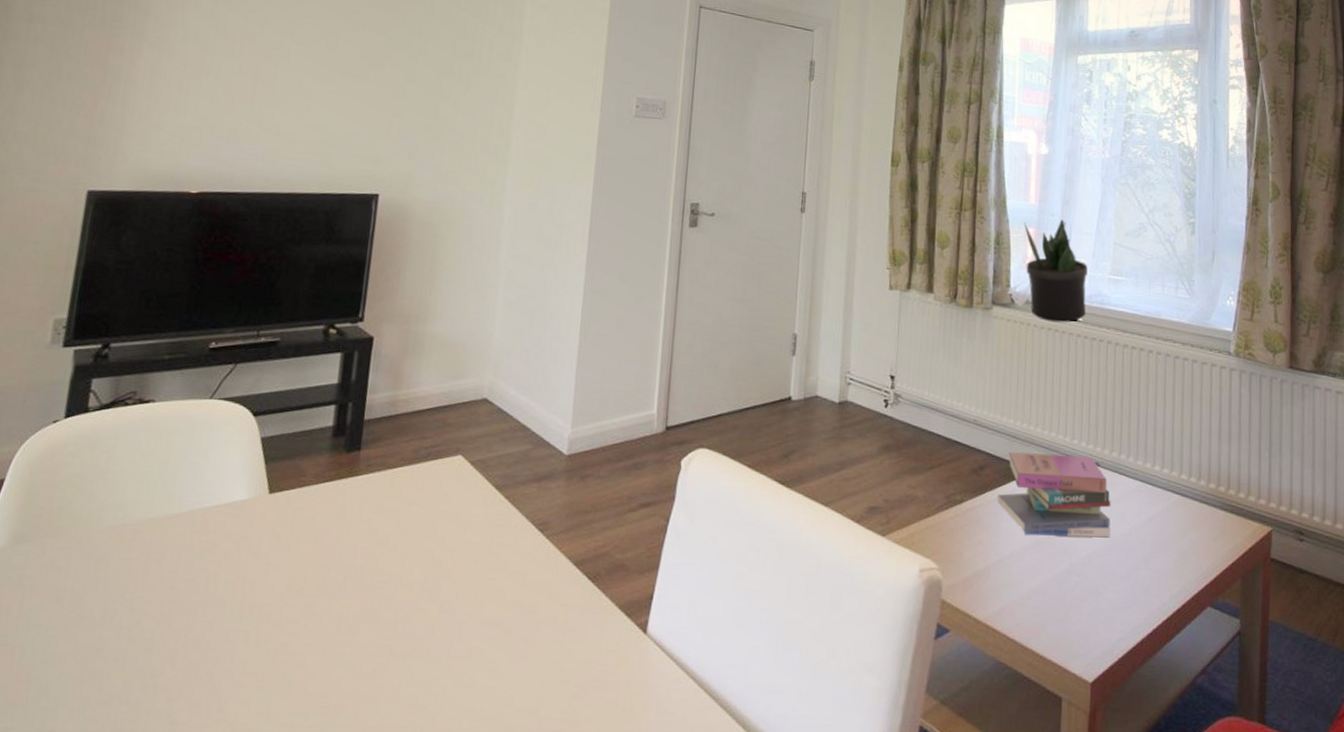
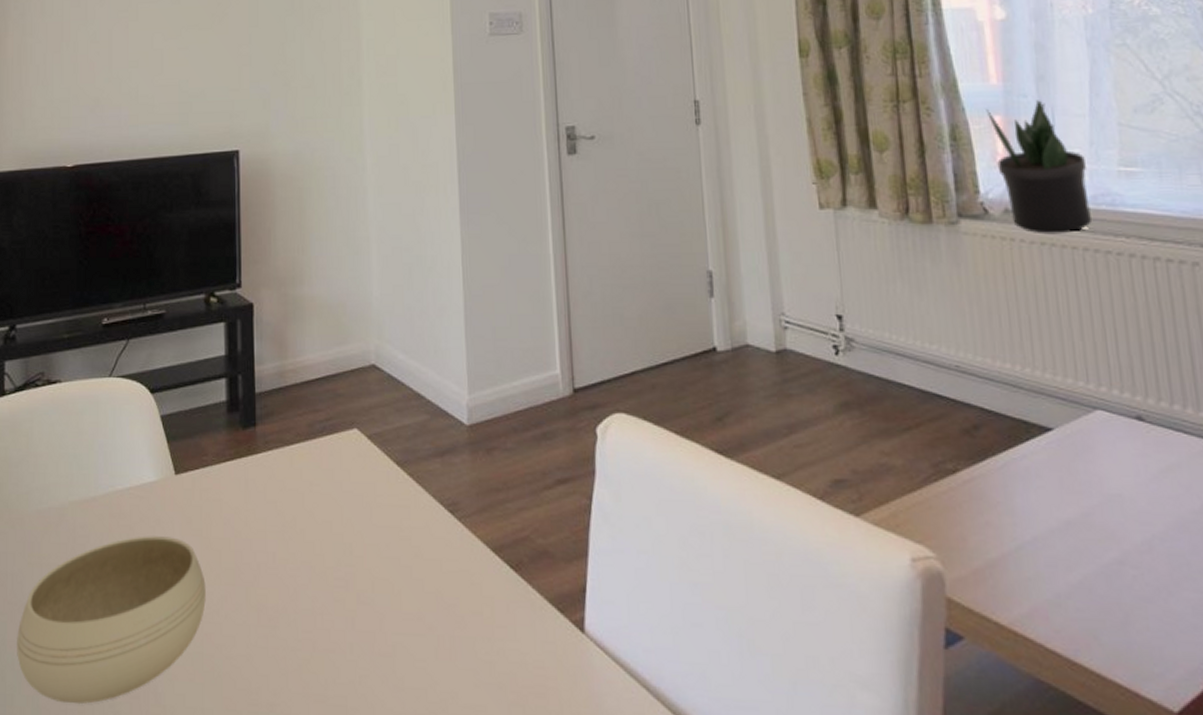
bowl: none [66,551,288,715] -> present [17,536,206,705]
books: present [997,452,1111,538] -> none [1003,406,1176,517]

